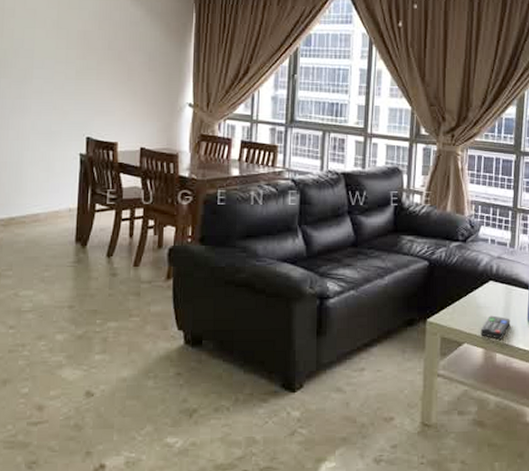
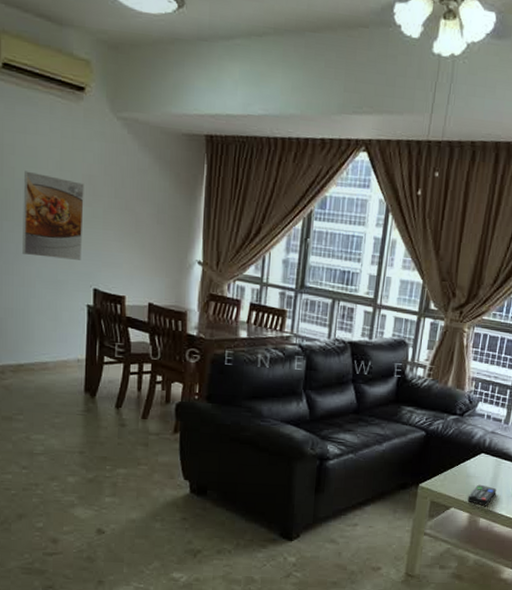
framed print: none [18,31,80,111] -> present [22,171,84,260]

